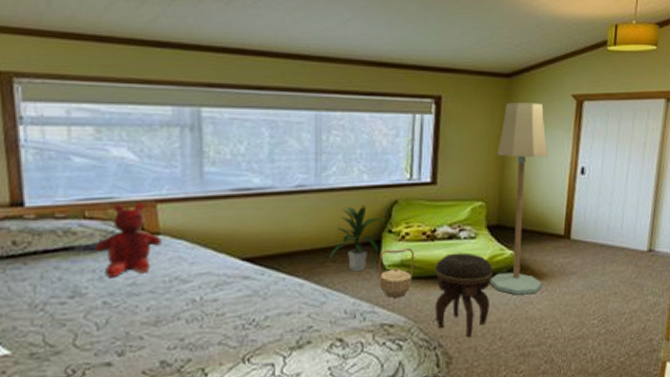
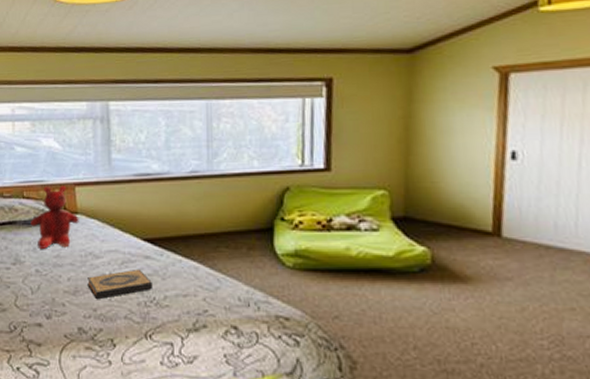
hardback book: none [172,290,253,327] -> present [87,269,153,299]
indoor plant: present [329,204,385,272] -> none [222,190,277,259]
basket: present [378,247,414,298] -> none [271,237,309,289]
footstool: present [435,252,493,338] -> none [333,245,401,343]
floor lamp: present [490,102,548,295] -> none [398,79,467,300]

